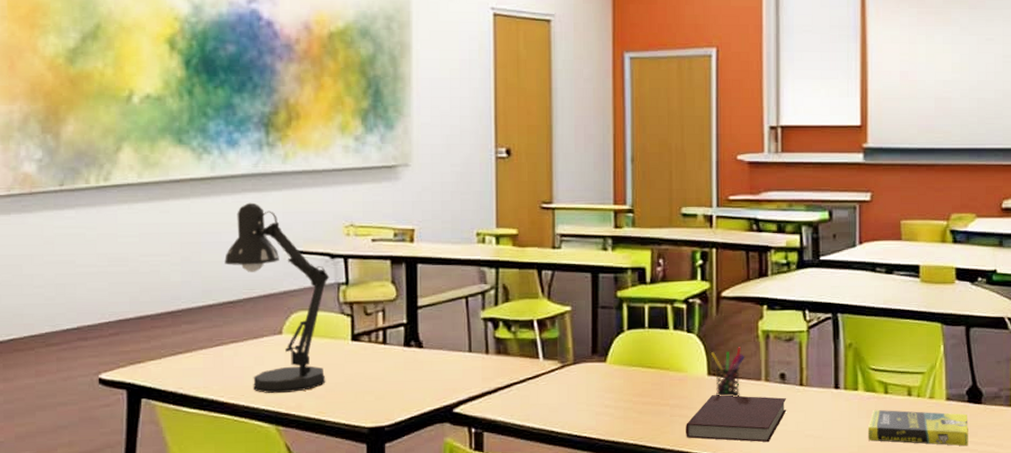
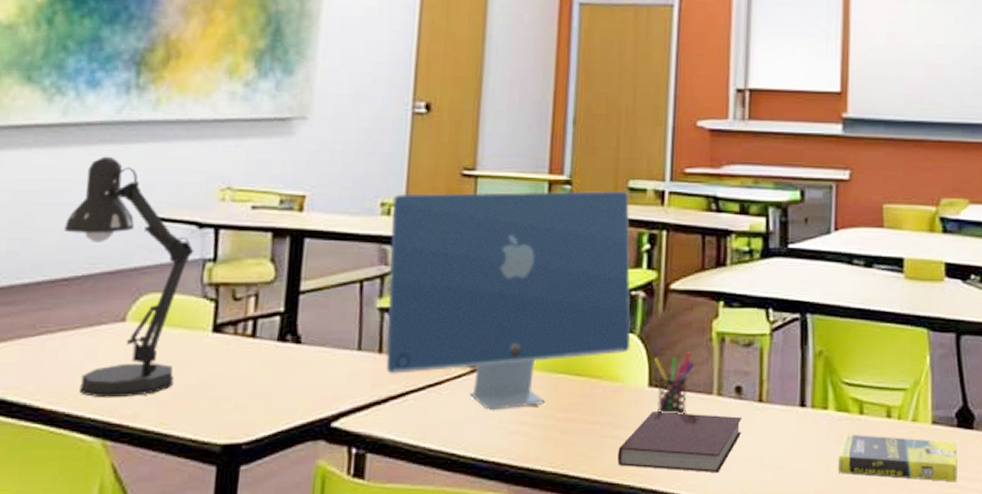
computer monitor: none [486,216,691,397] -> present [386,190,631,410]

